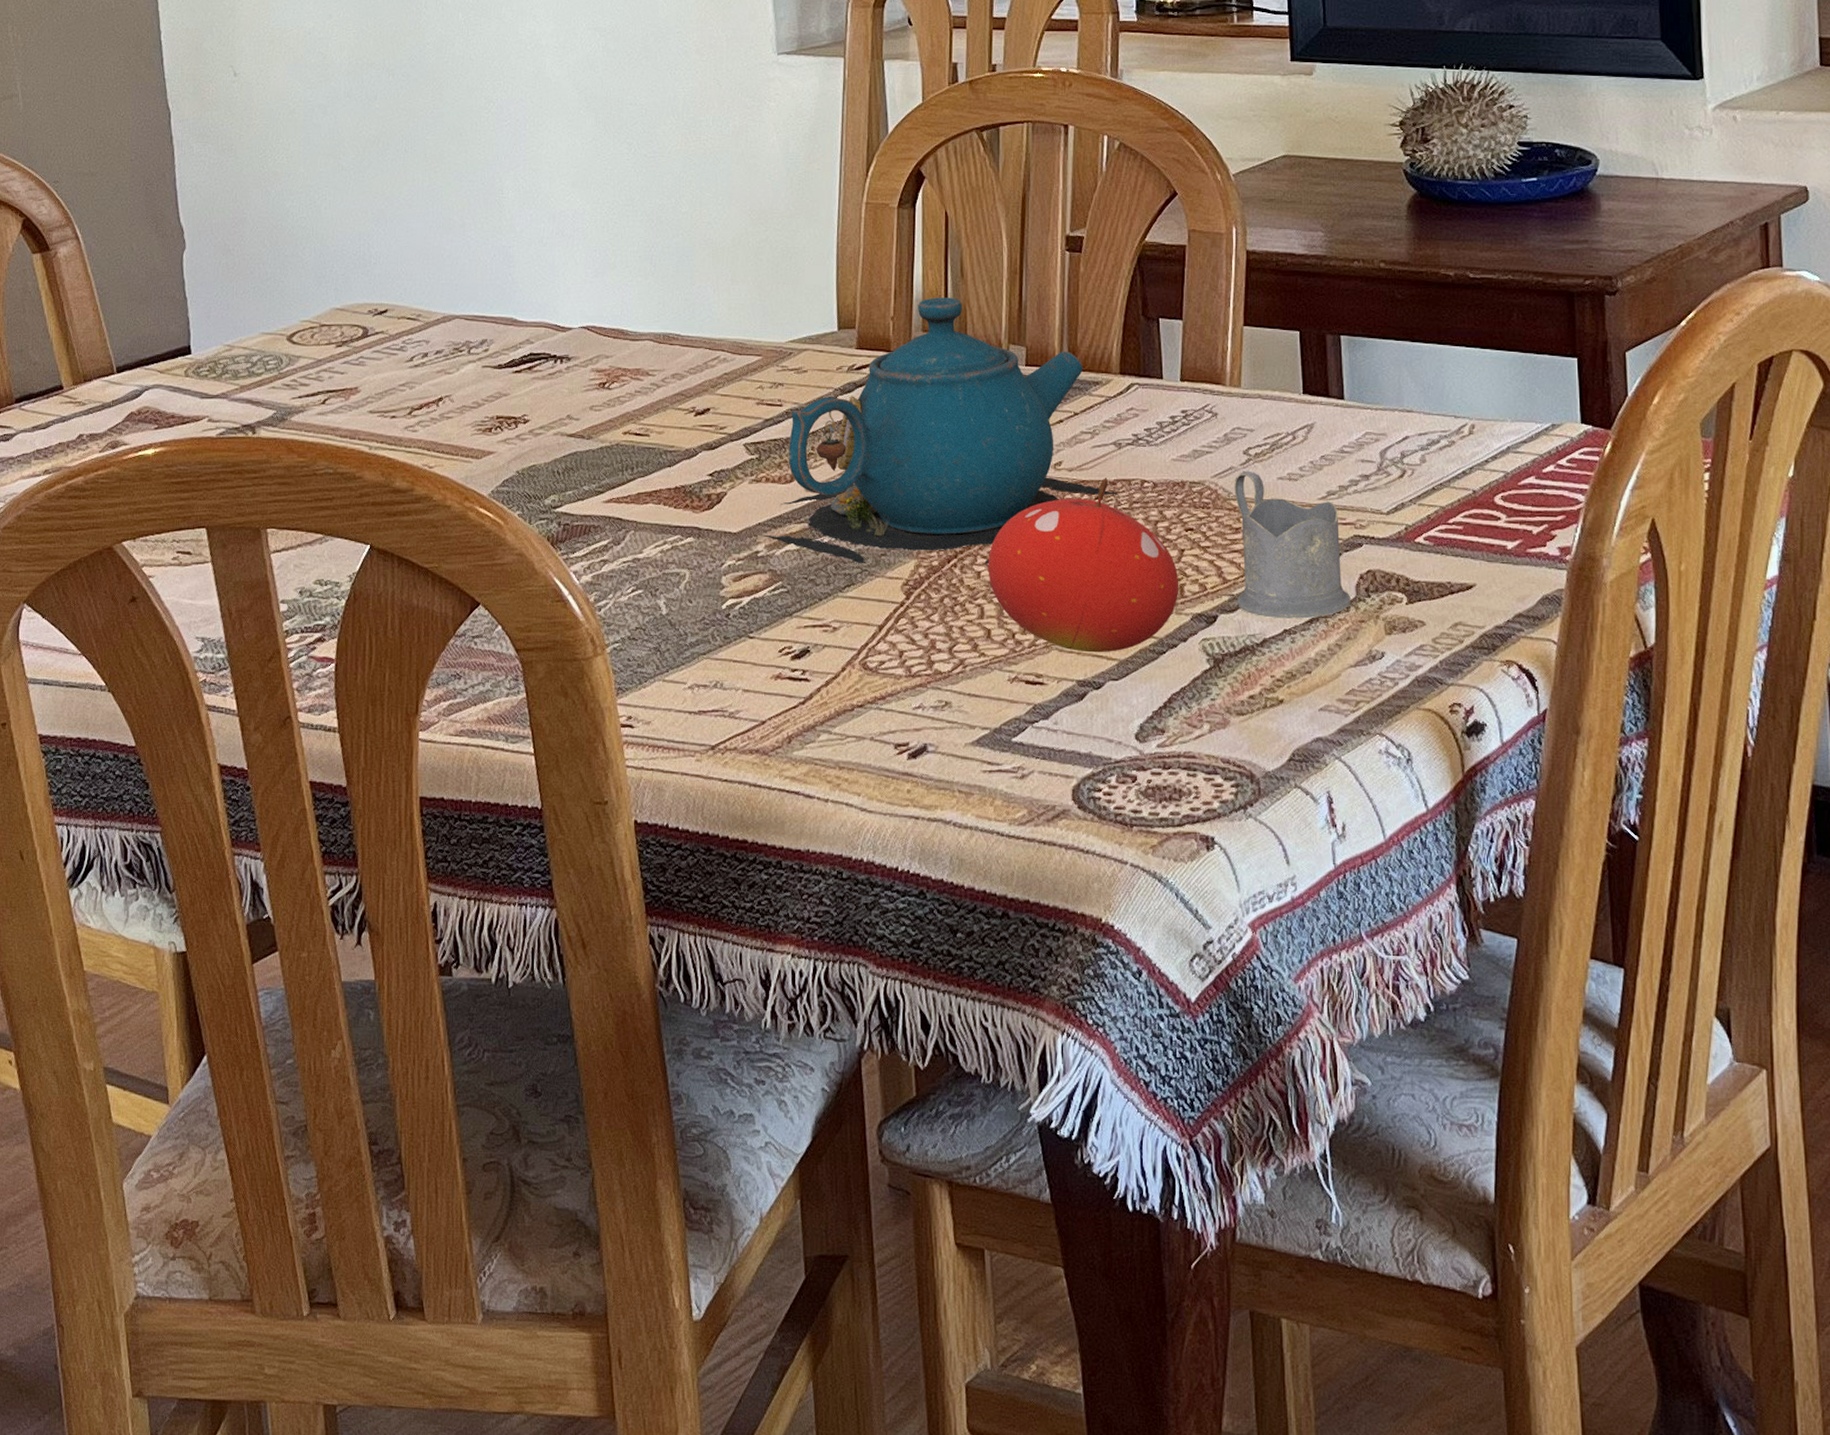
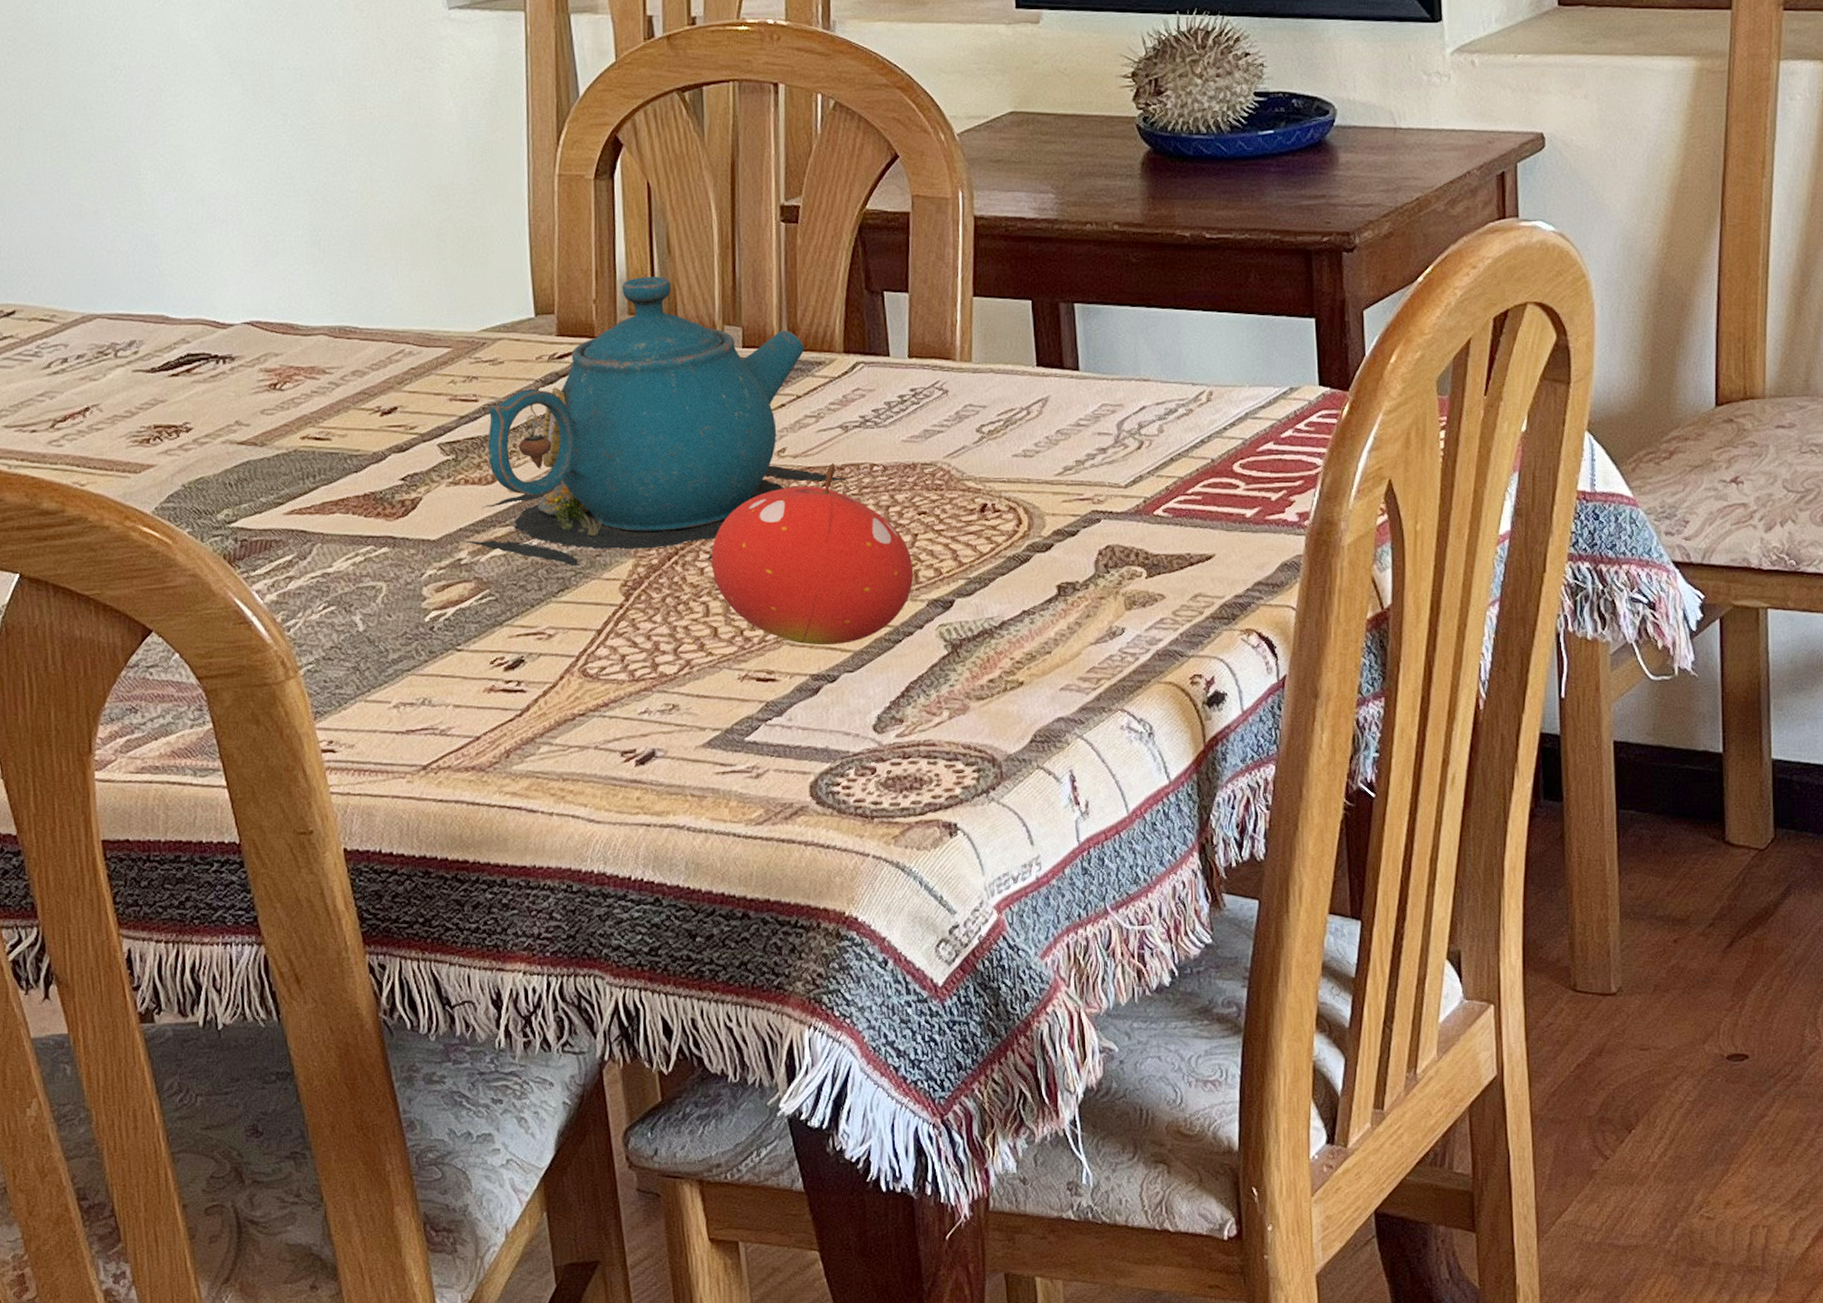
tea glass holder: present [1235,470,1351,620] -> none [968,449,1090,600]

